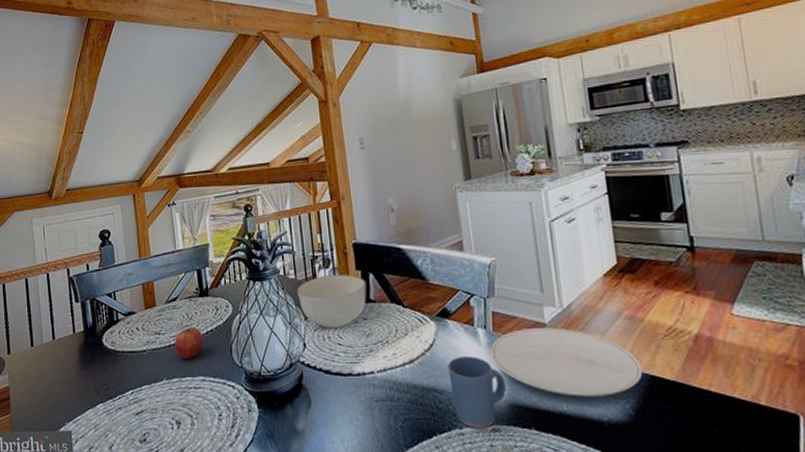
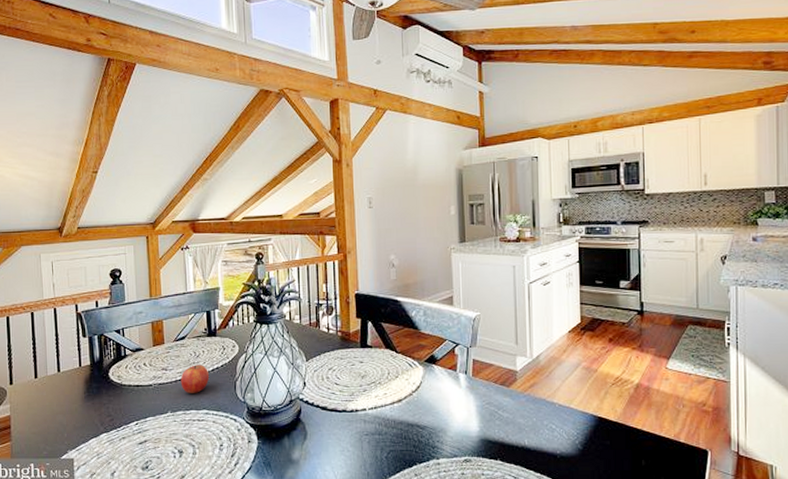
bowl: present [296,274,367,329] -> none [300,321,366,370]
mug: present [447,356,507,428] -> none [430,397,480,458]
plate: present [490,327,643,397] -> none [468,374,592,434]

